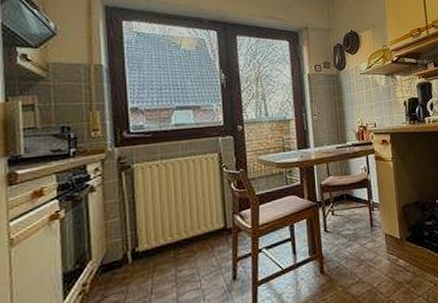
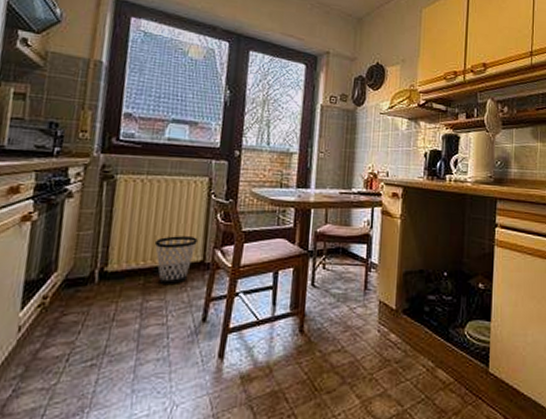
wastebasket: none [178,207,217,254] -> present [154,236,198,284]

